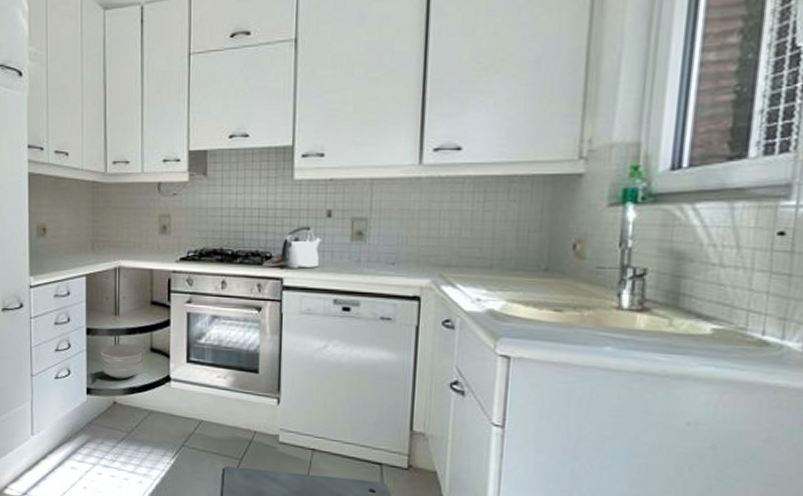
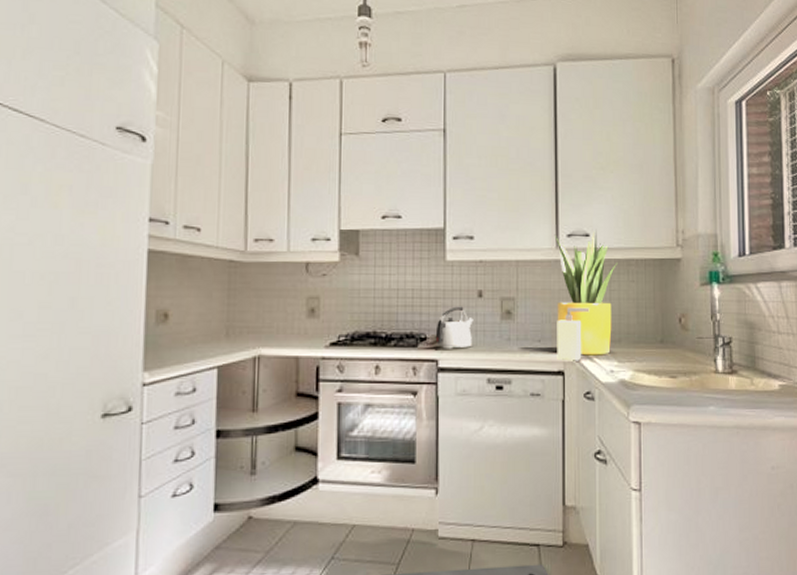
bowl: present [101,343,145,380] -> none [233,444,288,488]
soap dispenser: none [412,229,456,287] -> present [557,307,590,361]
planter: none [415,142,496,282] -> present [554,230,618,356]

